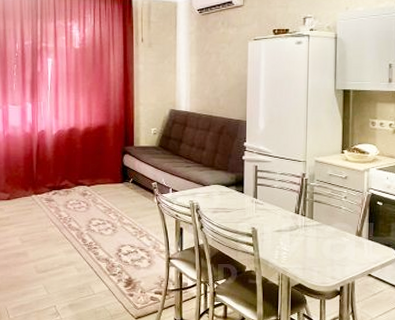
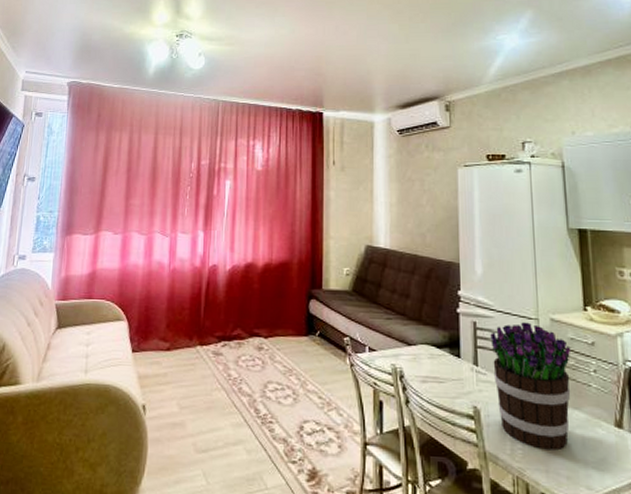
bouquet: none [268,164,329,254] -> present [490,322,572,451]

